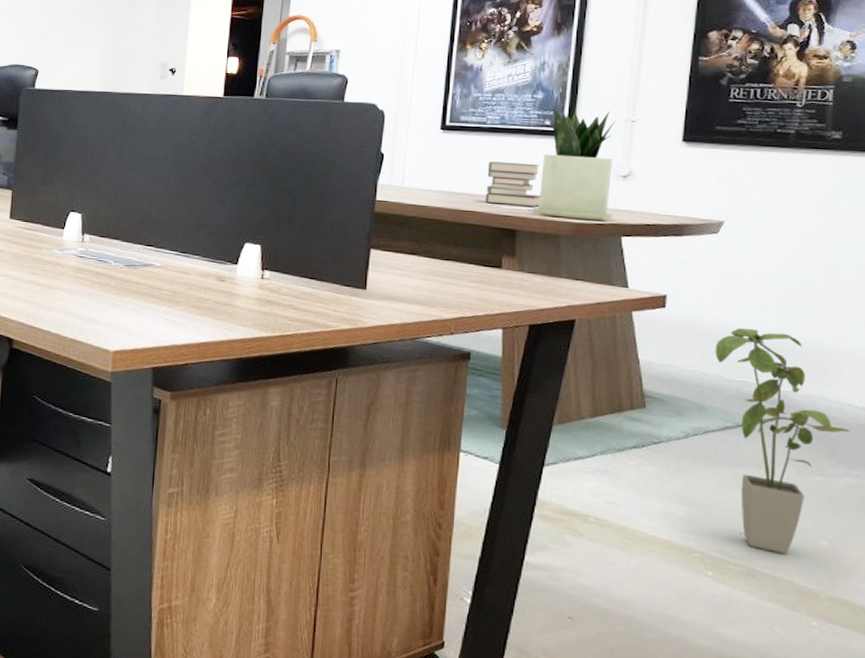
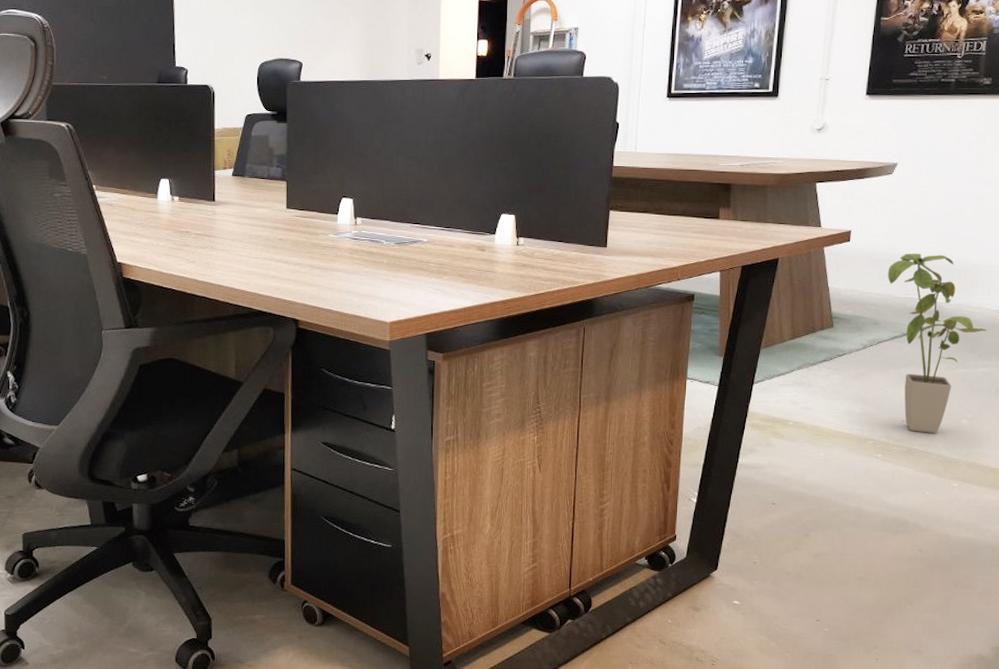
books: present [486,161,541,208] -> none [706,123,751,163]
planter: present [531,109,617,221] -> none [743,71,814,171]

